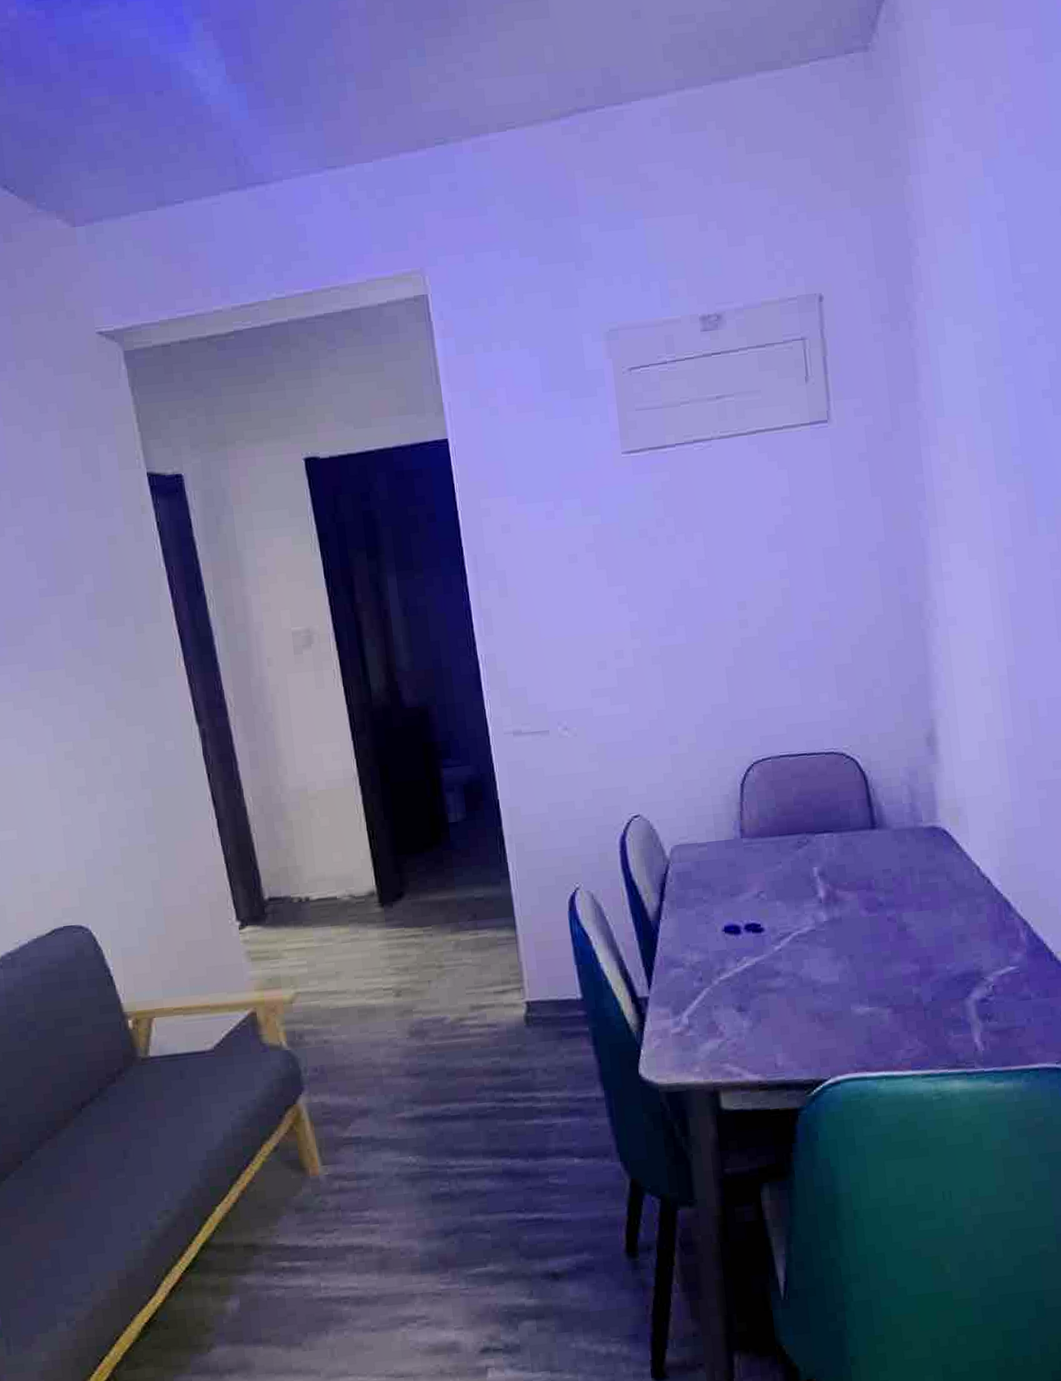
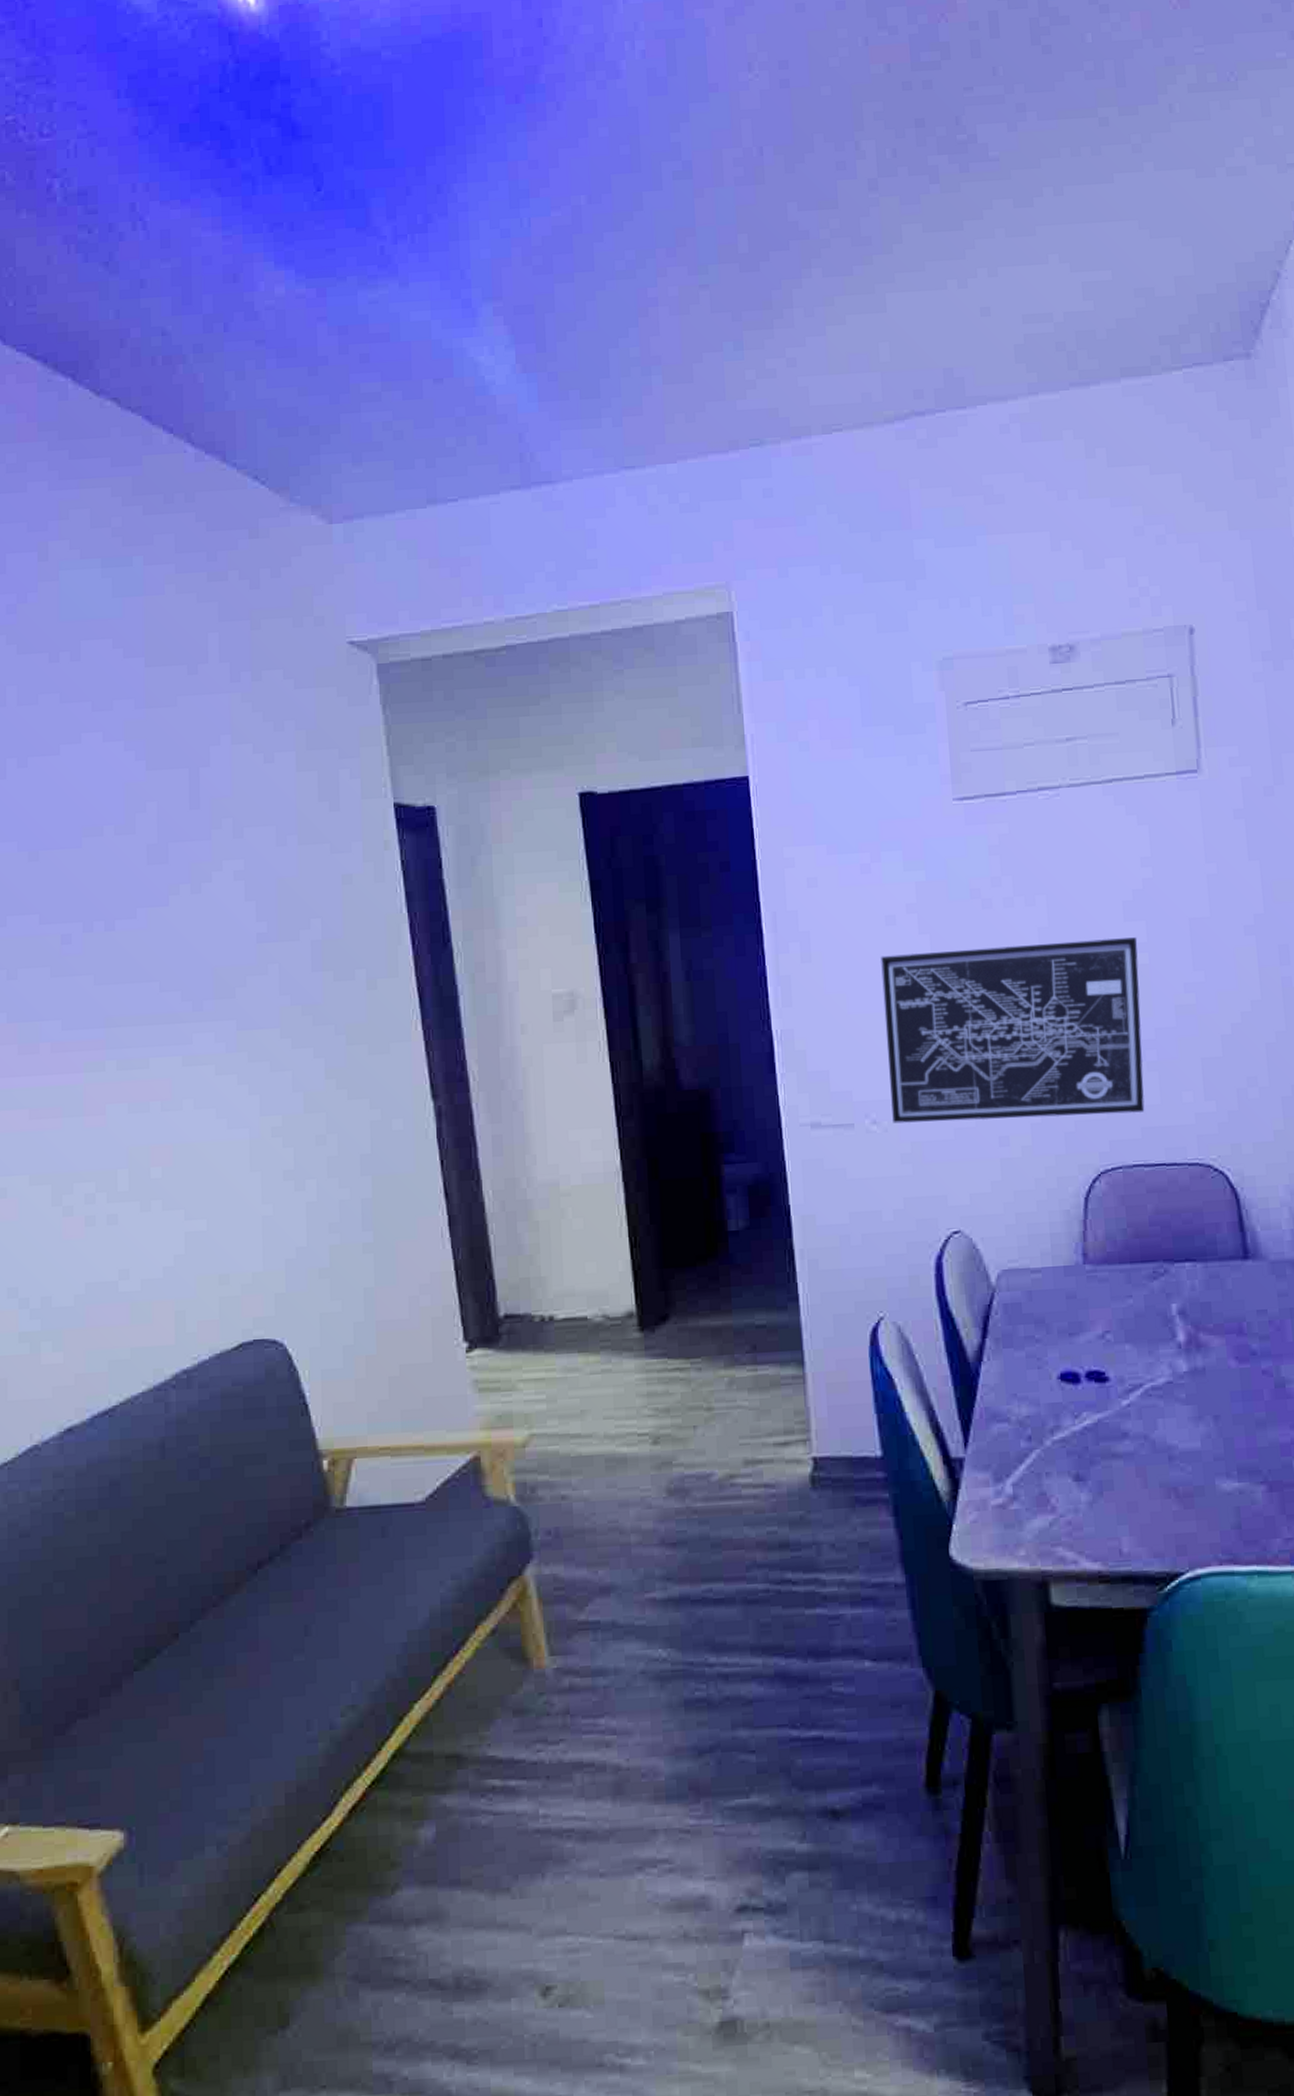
wall art: none [566,565,789,729] -> present [881,937,1145,1124]

